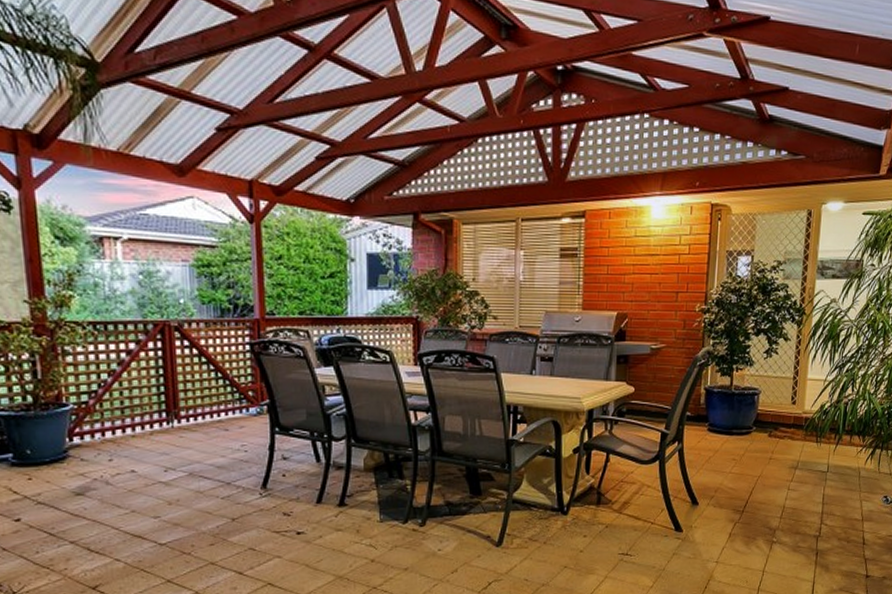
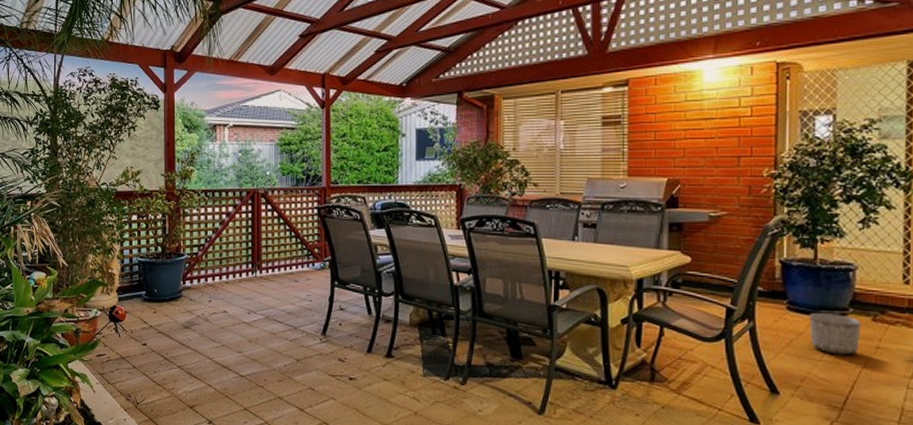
planter: none [723,432,761,467] -> present [808,313,862,355]

